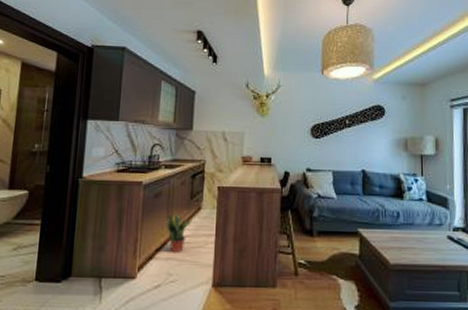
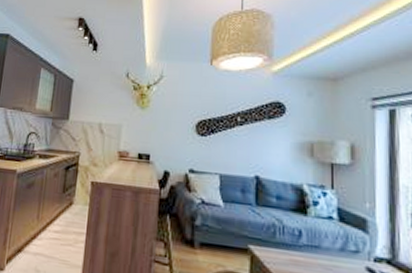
potted plant: present [166,212,193,253] -> none [37,204,64,249]

